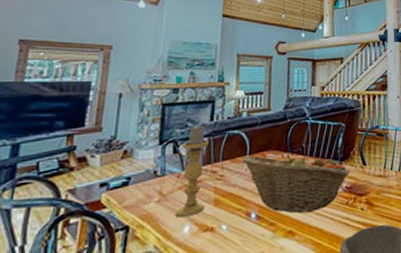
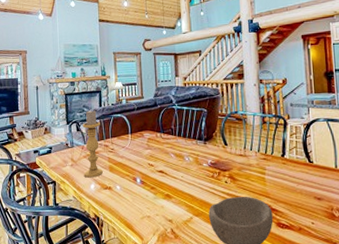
fruit basket: present [241,153,350,213] -> none [125,134,213,181]

